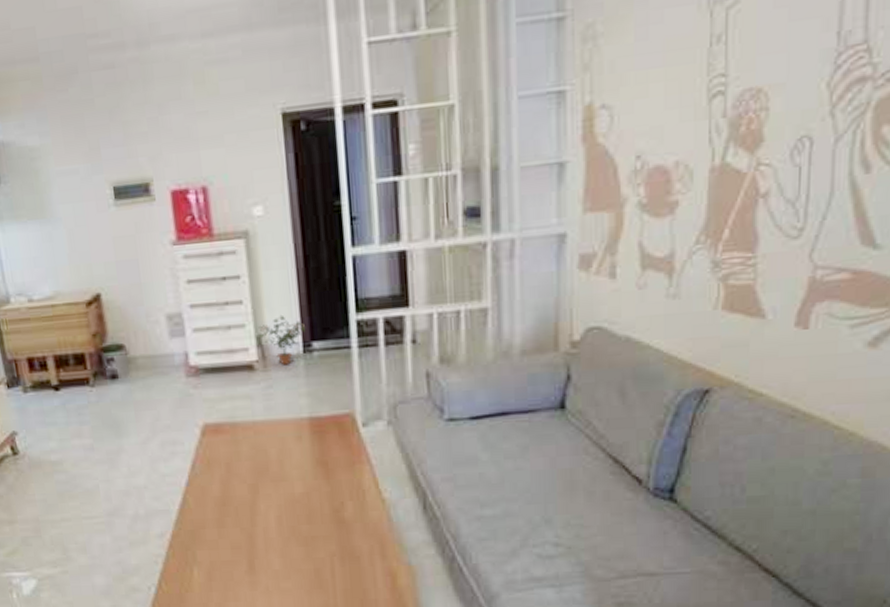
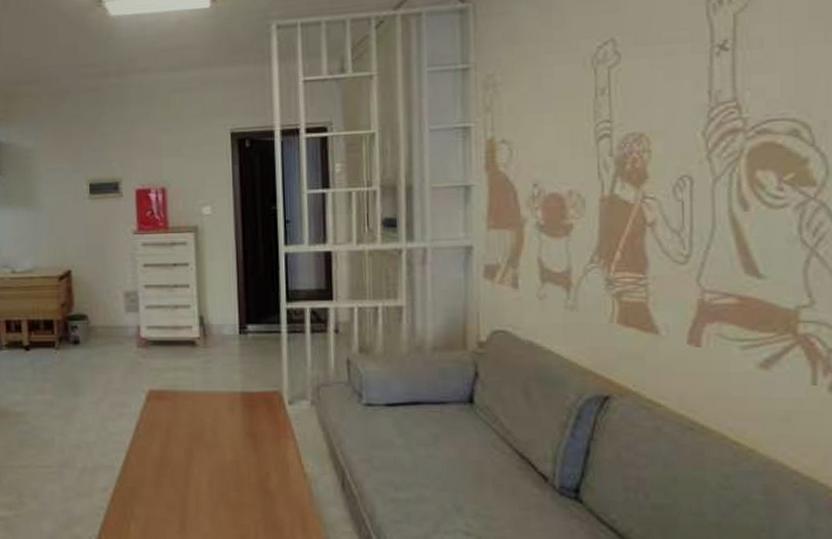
potted plant: present [258,314,306,365] -> none [201,299,243,344]

